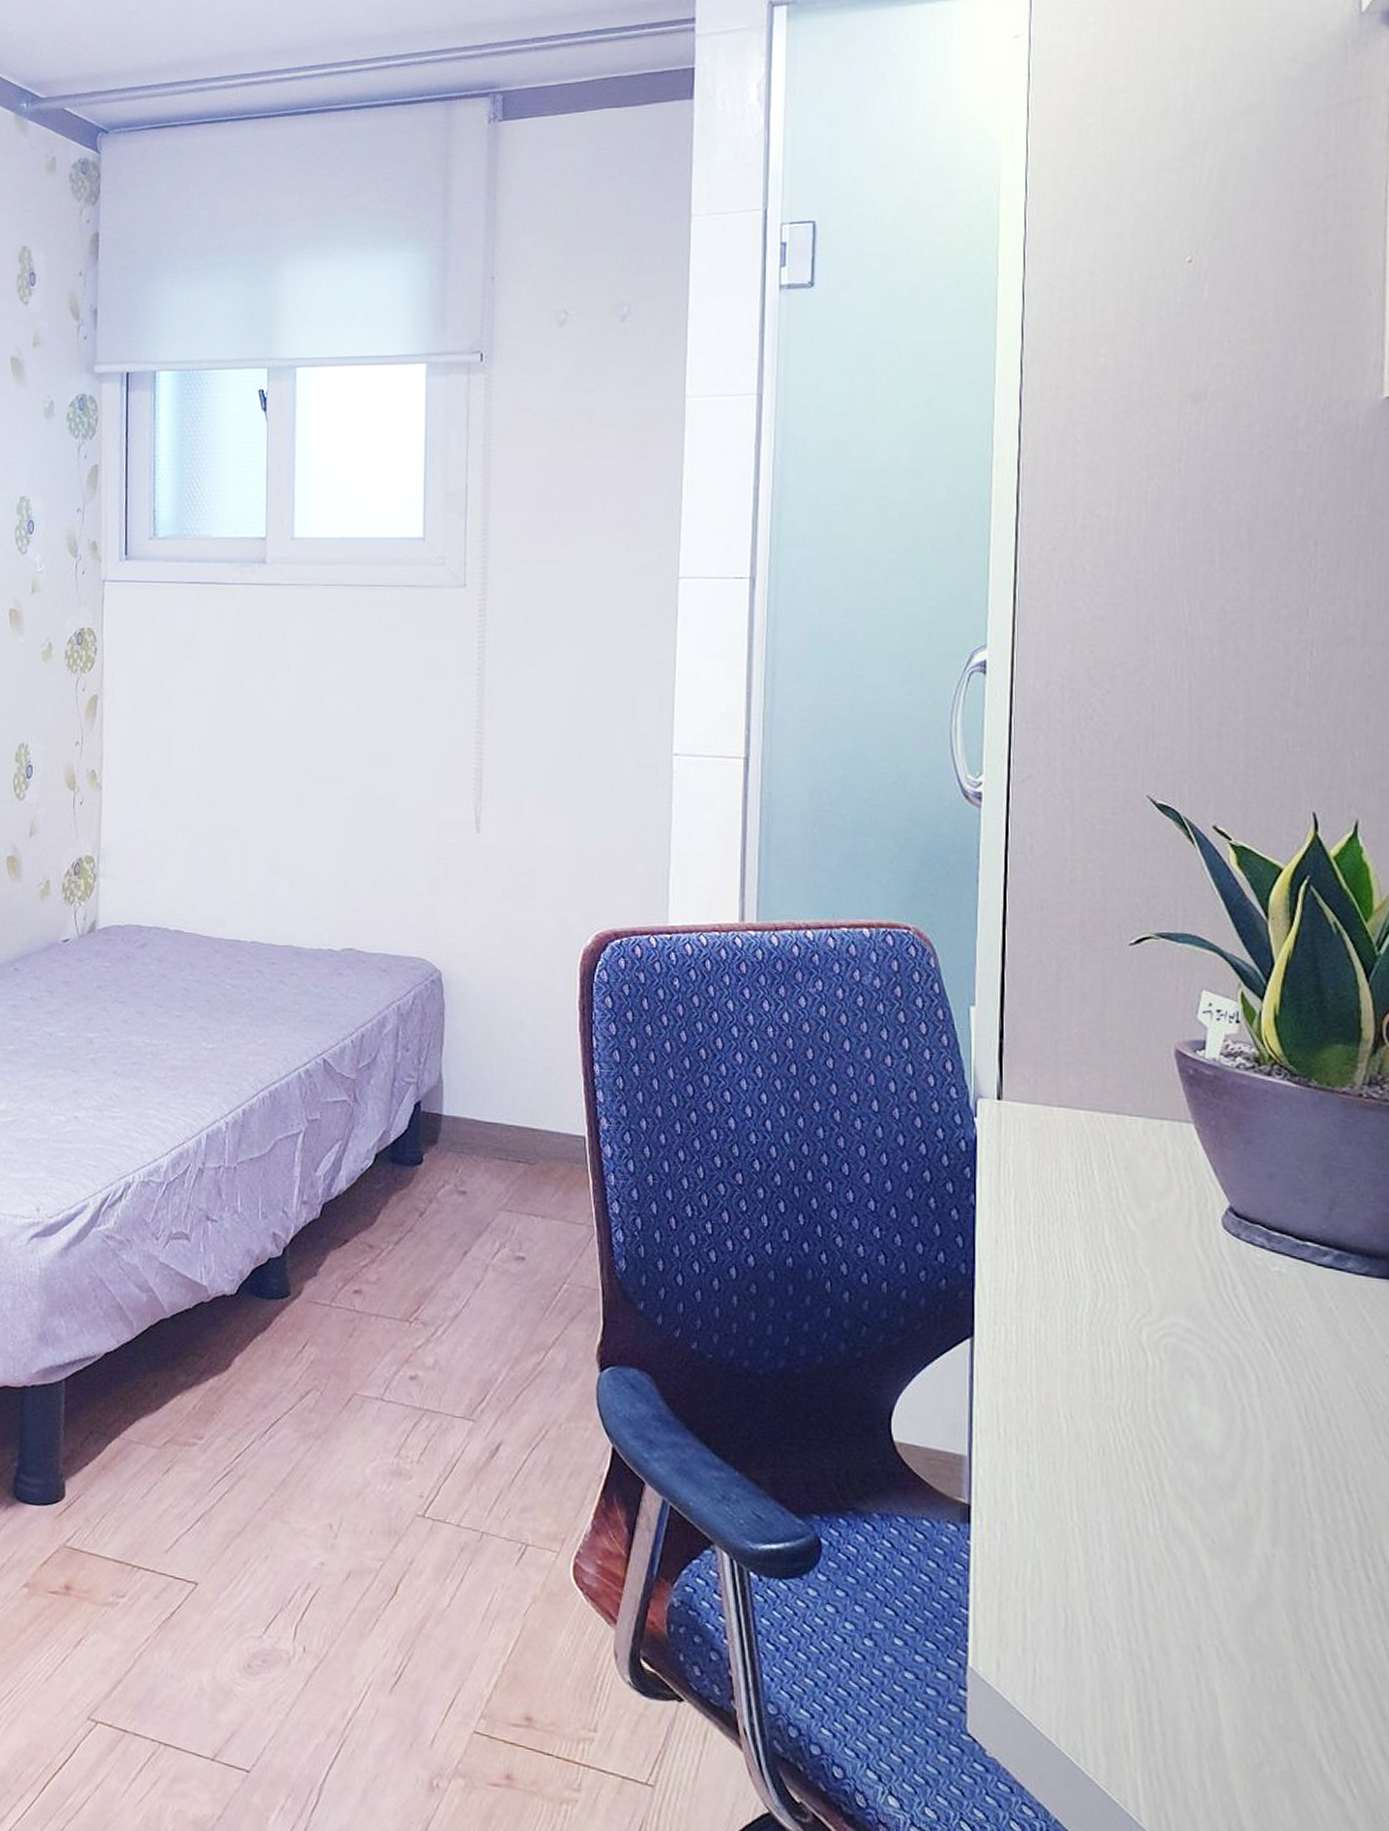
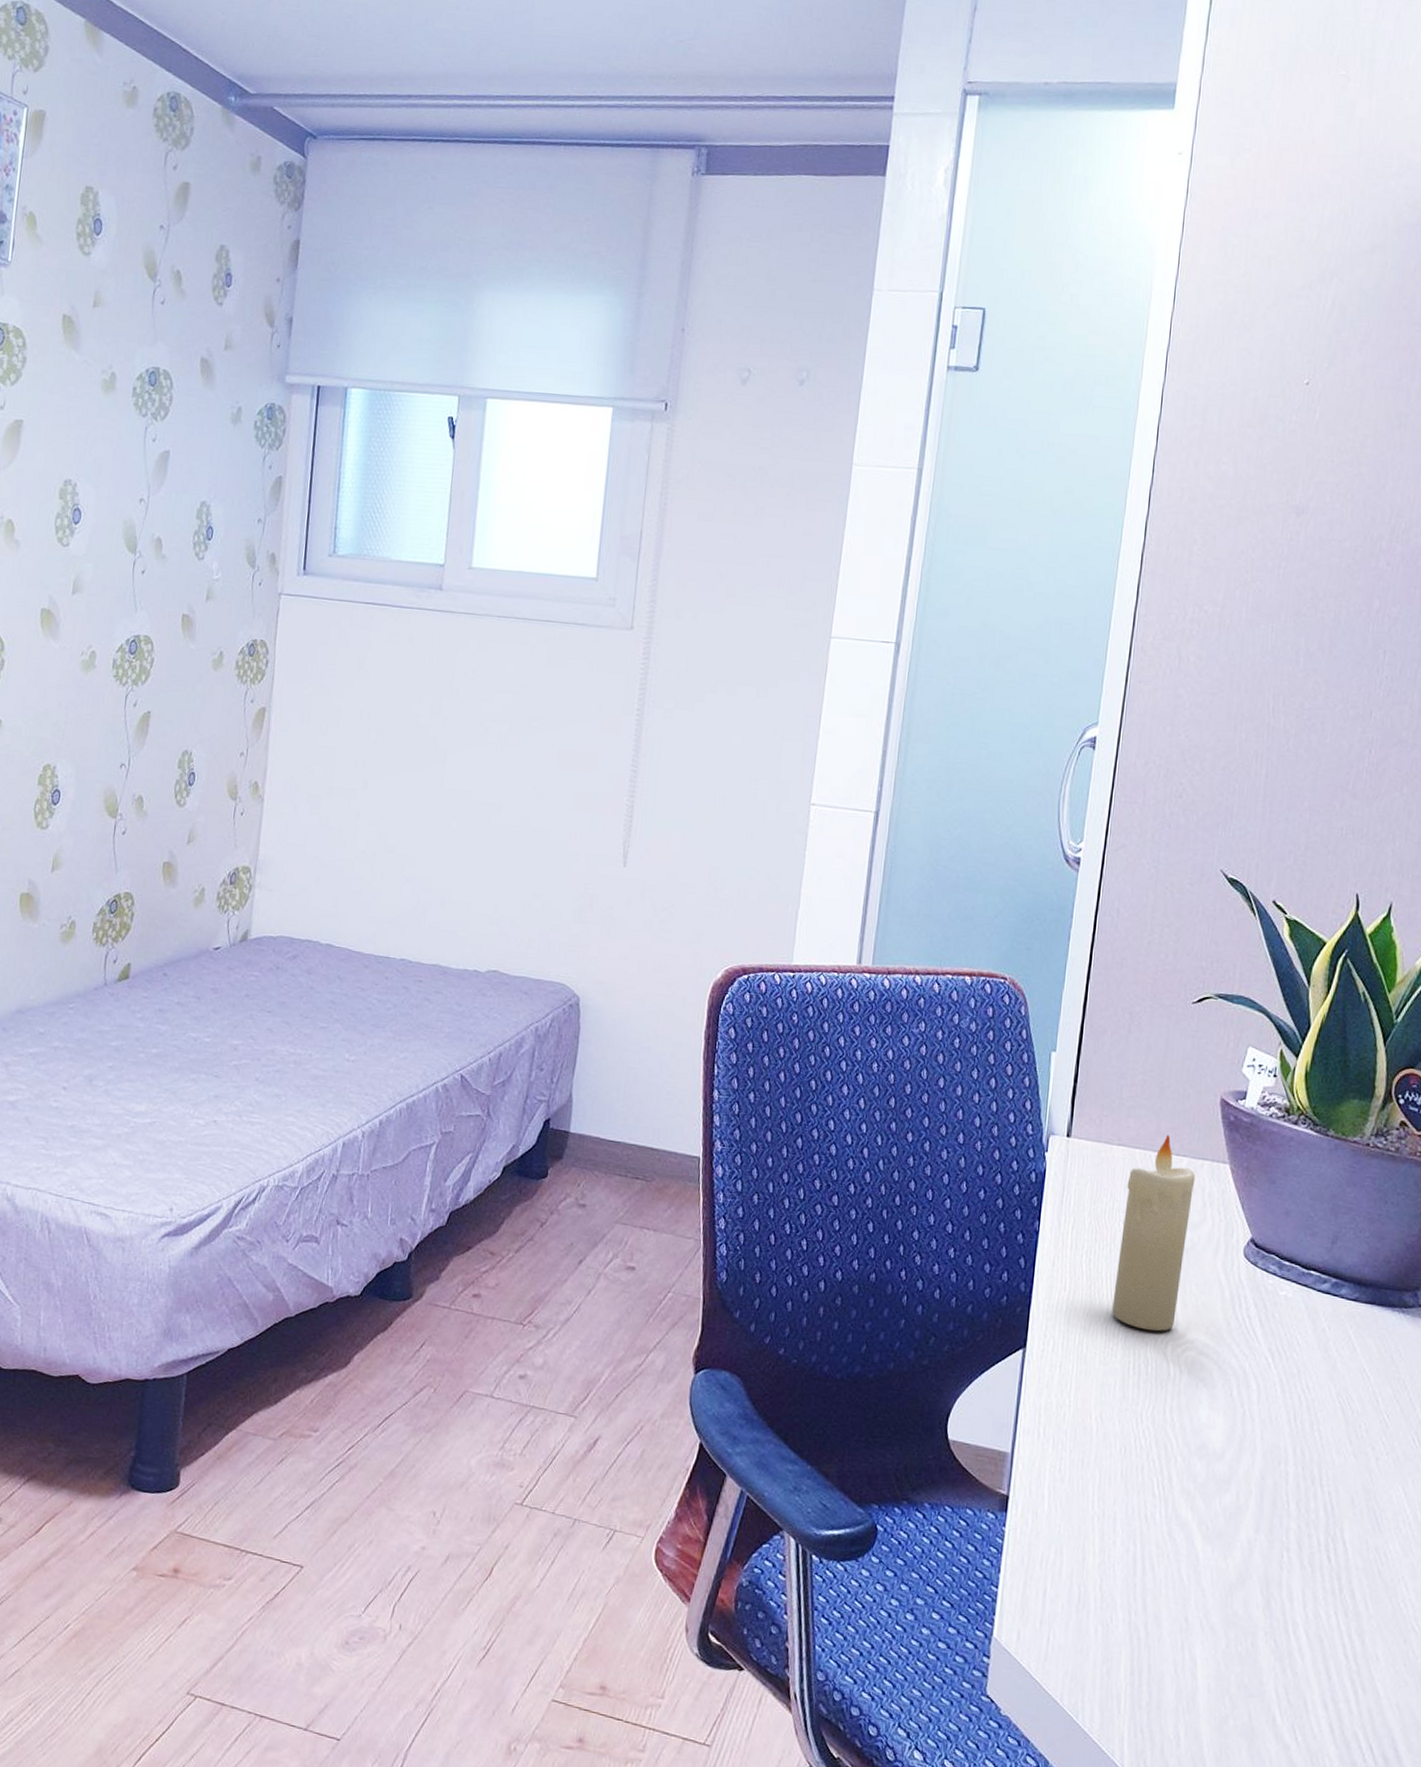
candle: none [1071,1093,1155,1316] -> present [1112,1135,1196,1332]

